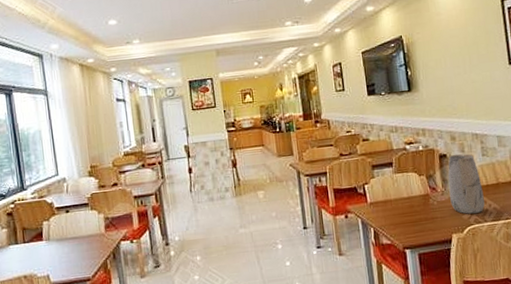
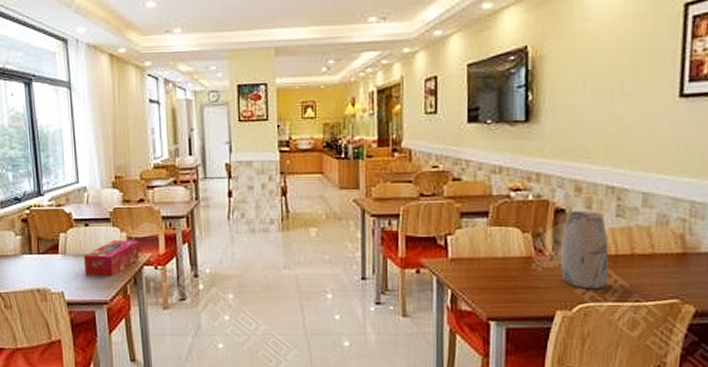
tissue box: none [65,220,117,257] -> present [83,240,140,277]

